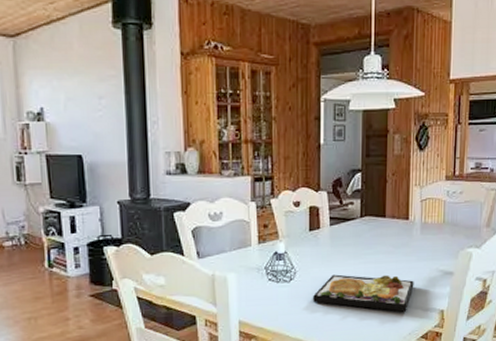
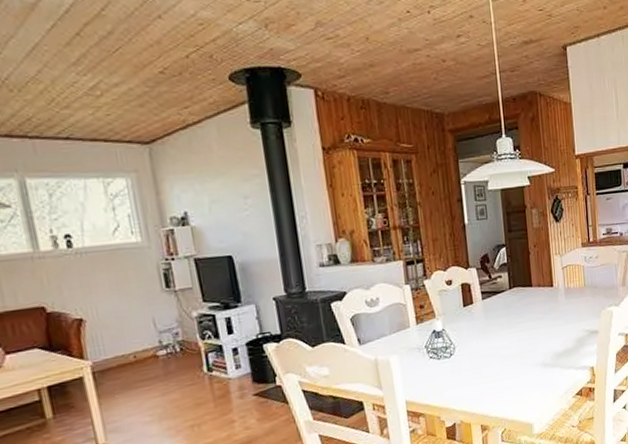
food plate: present [312,274,414,312] -> none [473,340,565,375]

